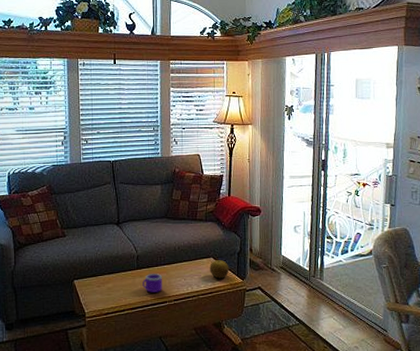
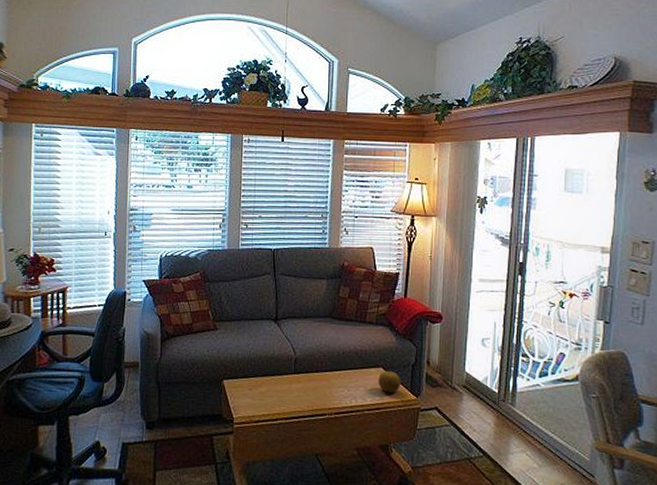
mug: present [142,273,162,293] -> none [299,380,322,402]

